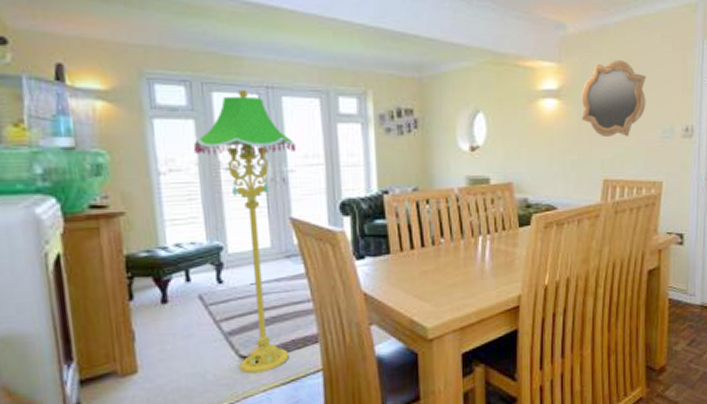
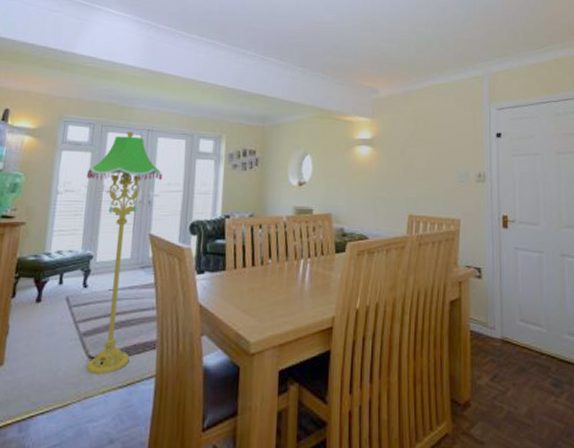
mirror: present [581,60,647,136] -> none [390,118,444,179]

